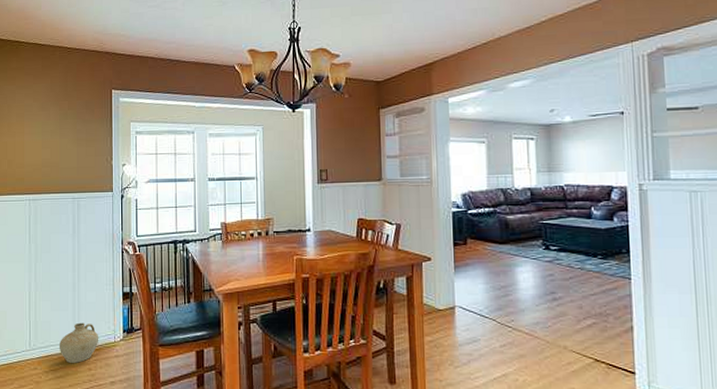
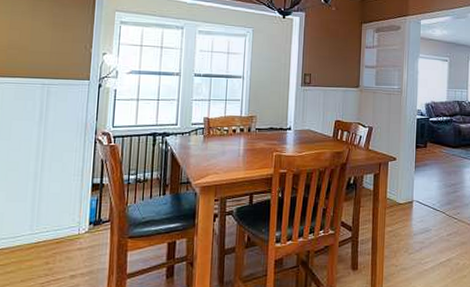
ceramic jug: present [59,322,99,363] -> none [12,214,61,257]

